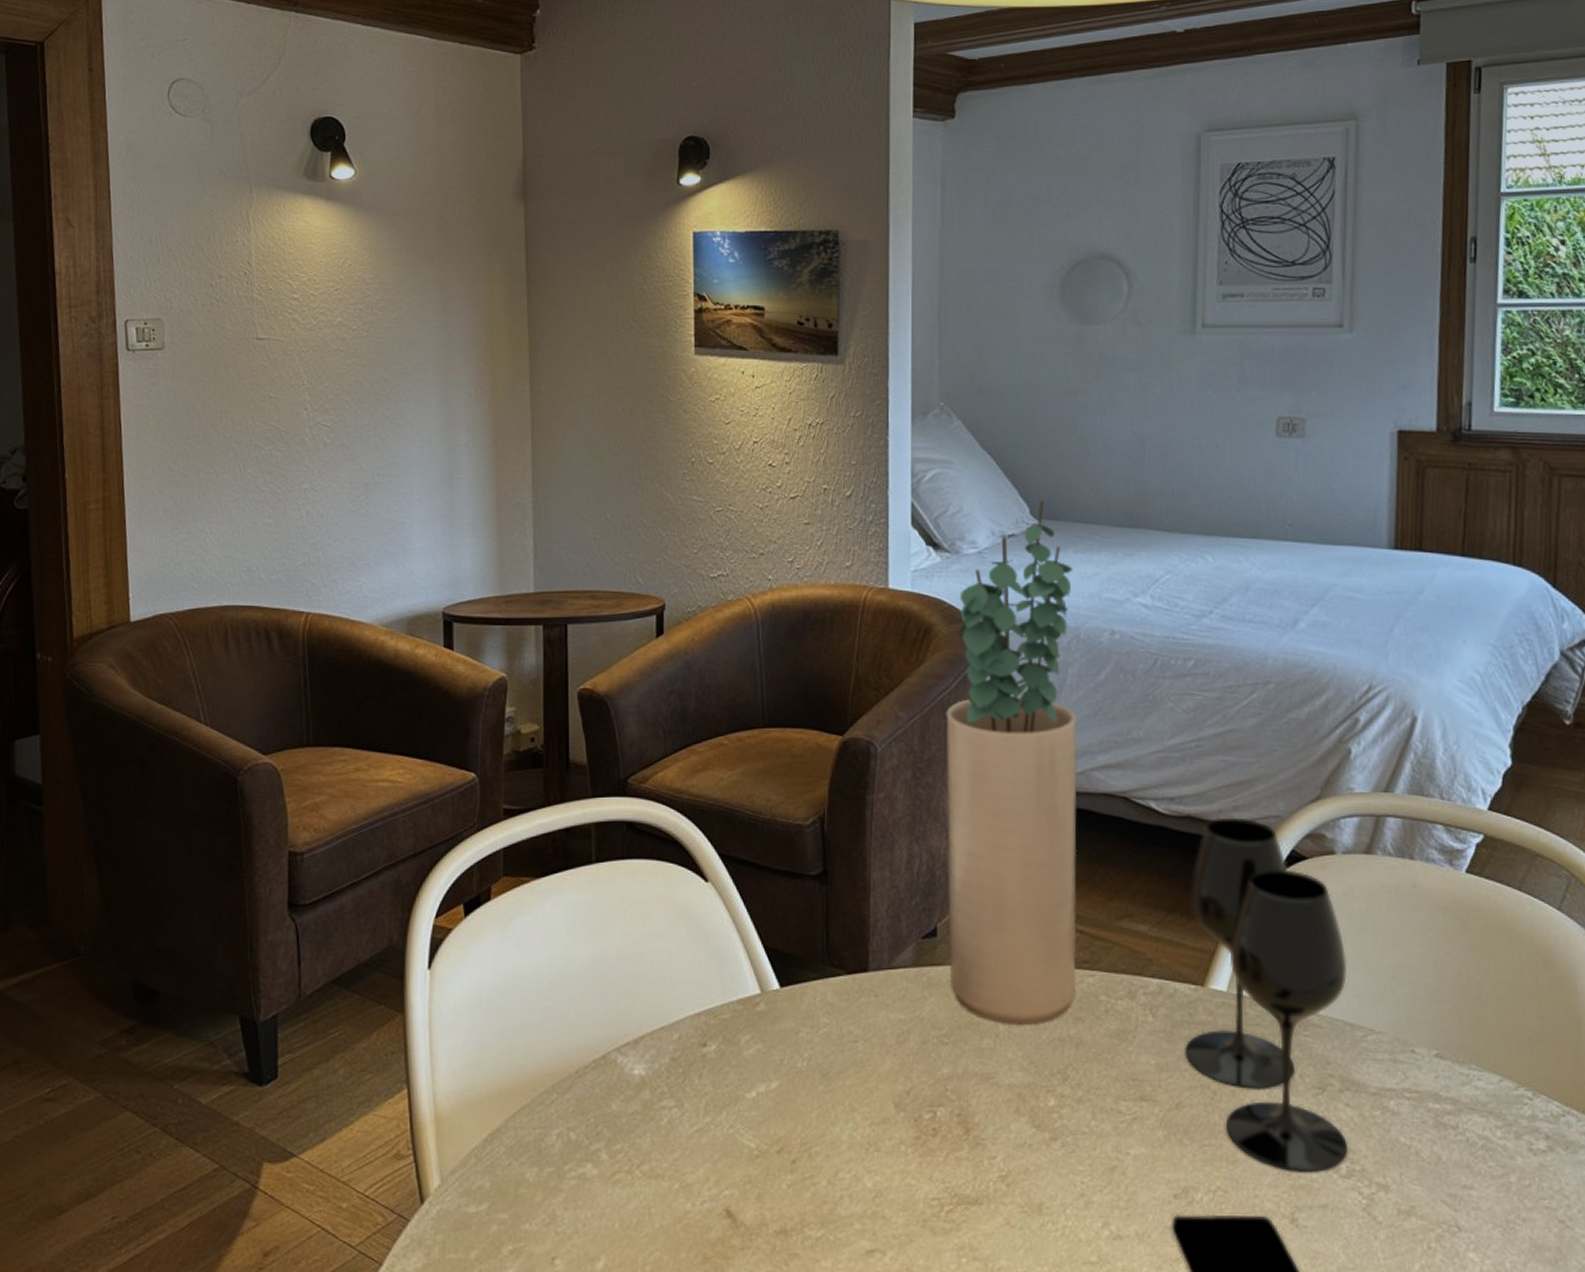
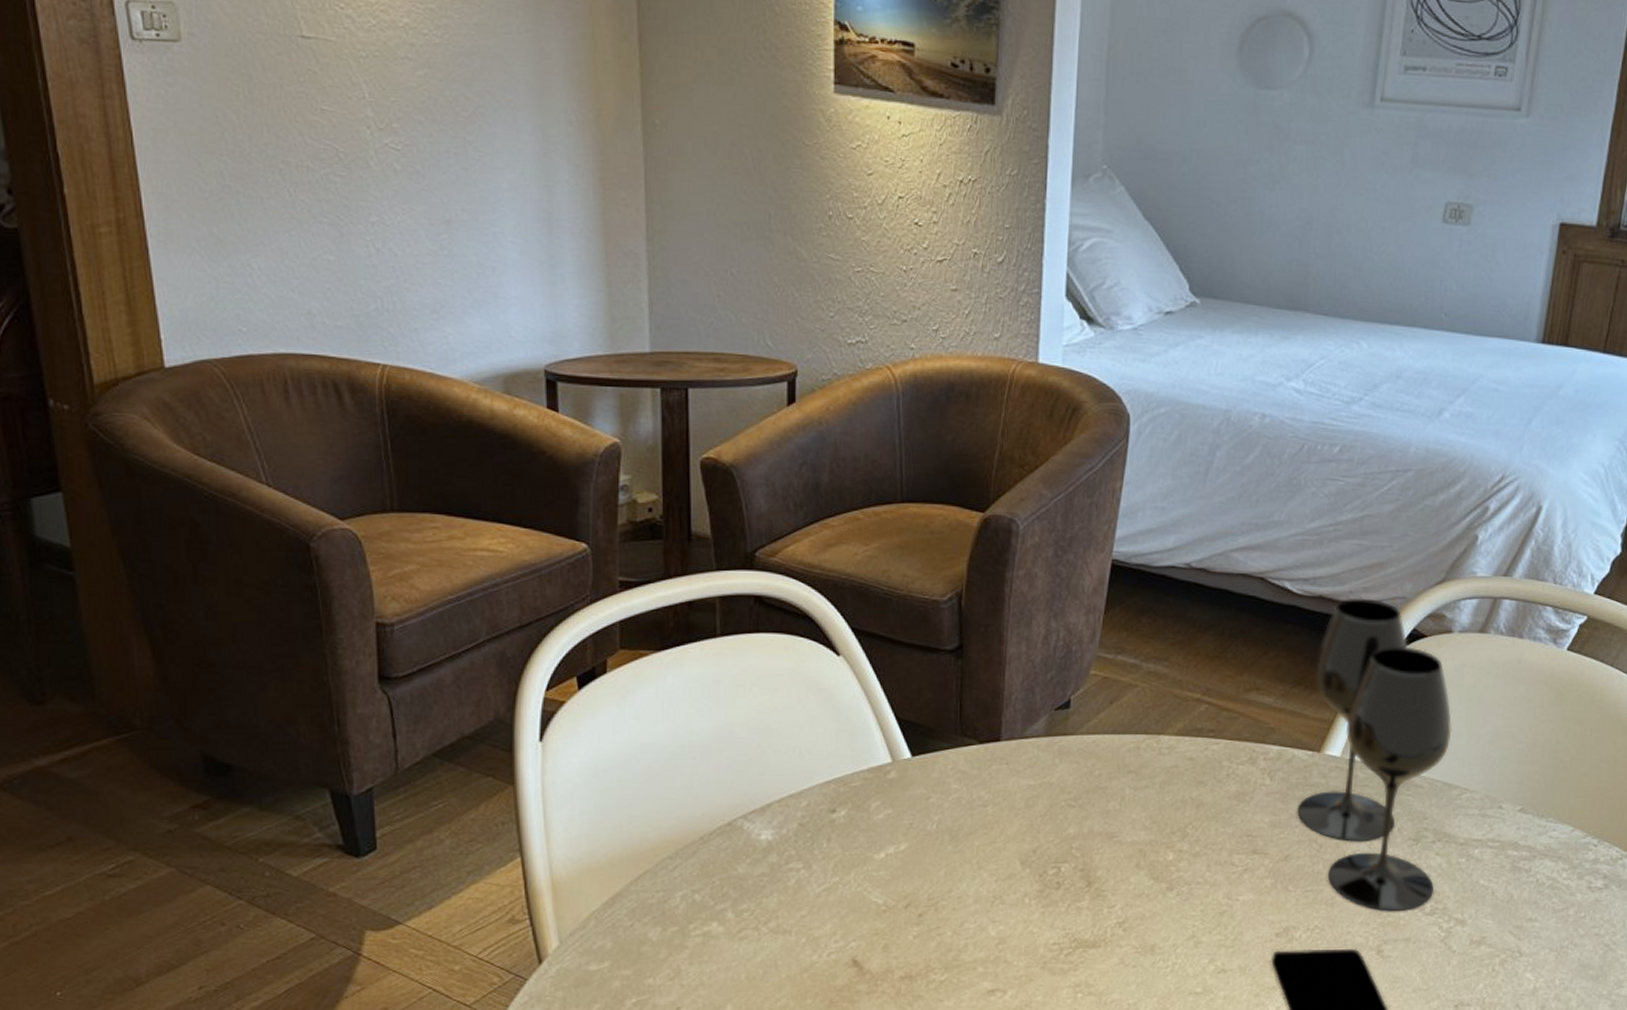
vase: present [945,500,1078,1026] -> none [1079,277,1229,789]

